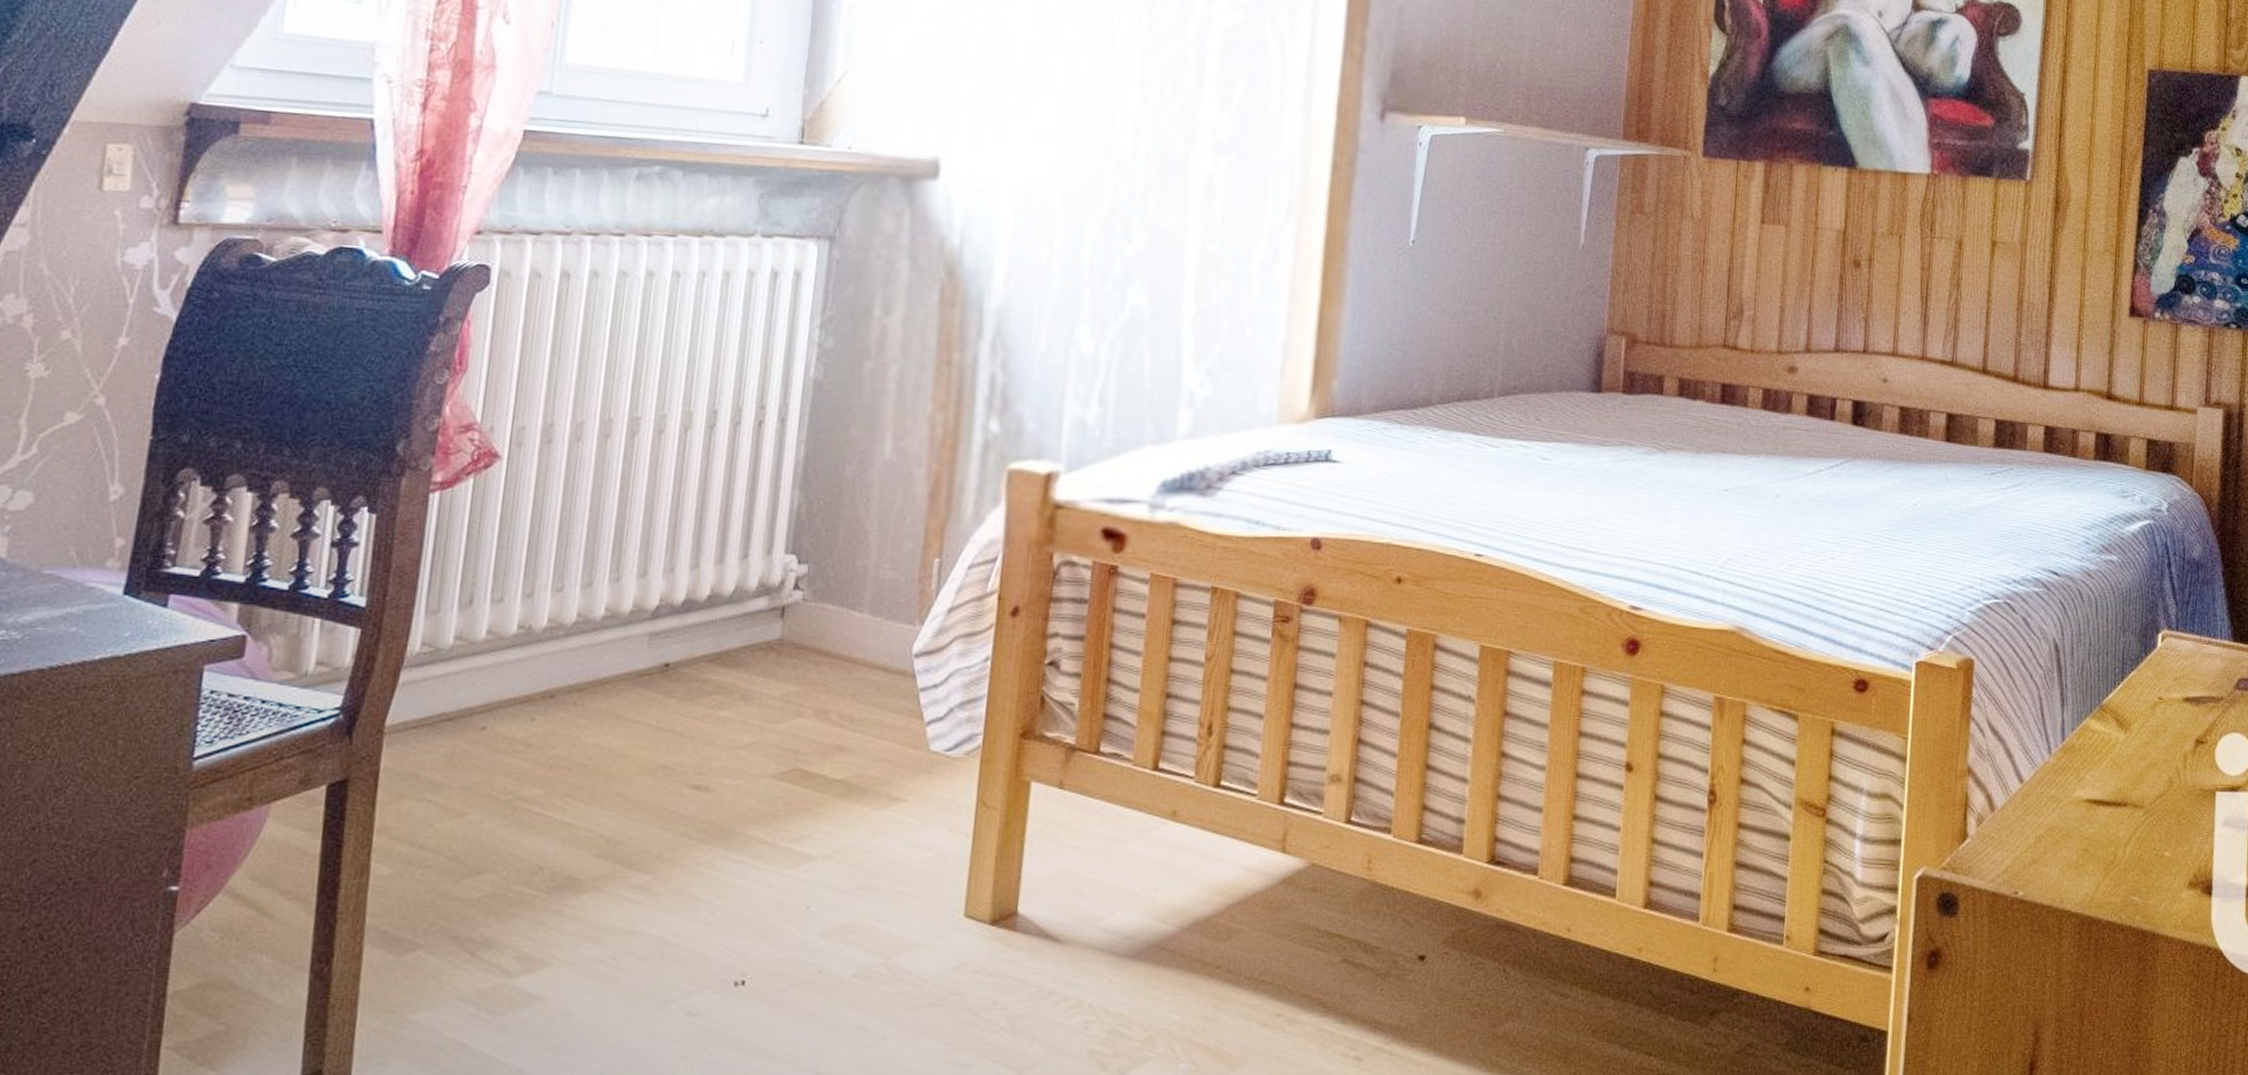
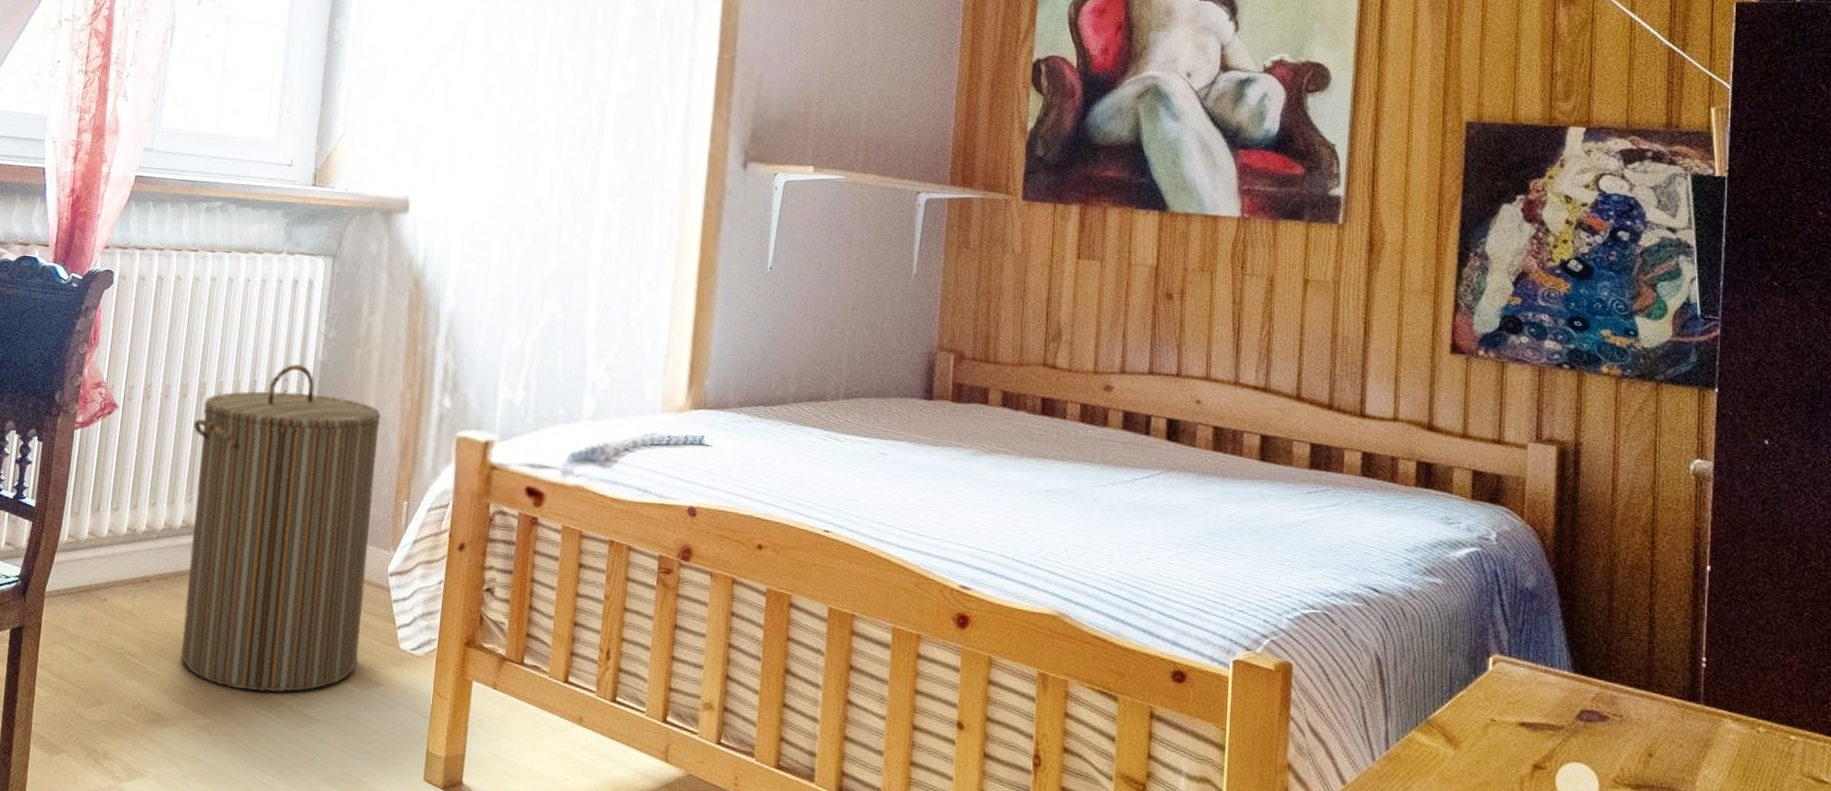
laundry hamper: none [605,385,901,829] -> present [181,364,381,693]

